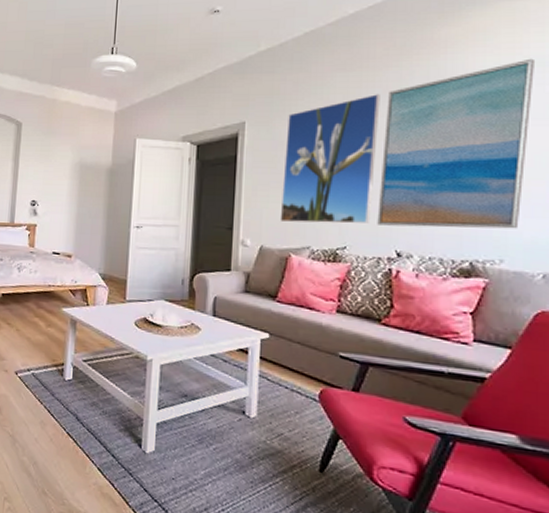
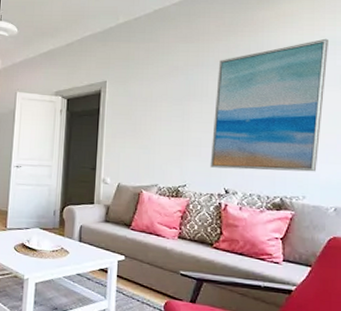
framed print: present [279,94,380,224] -> none [133,62,213,166]

